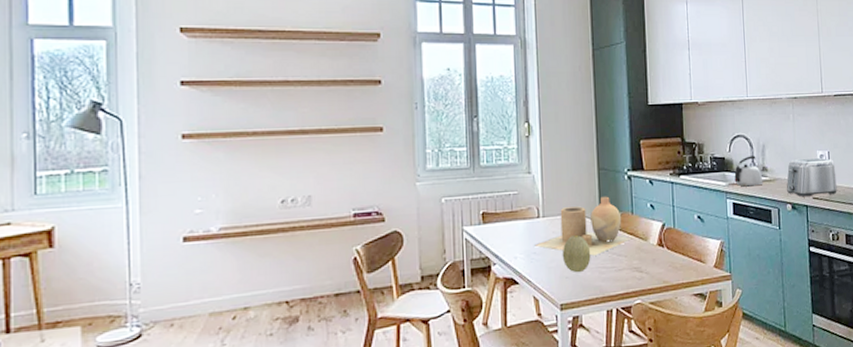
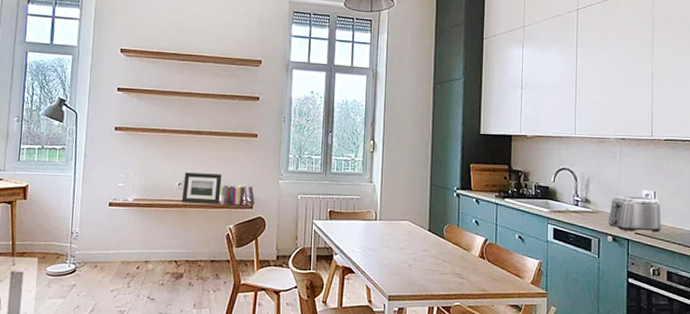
picture frame: none [287,182,341,225] -> present [181,172,222,205]
books: none [340,192,388,222] -> present [220,184,256,206]
vase: present [534,196,633,256] -> none [370,209,457,259]
fruit: present [562,235,591,273] -> none [393,239,419,271]
kettle: present [734,155,765,187] -> none [557,188,588,216]

